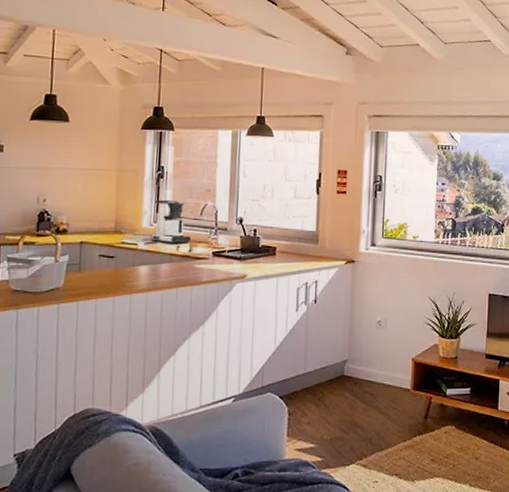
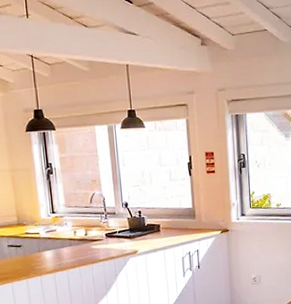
coffee maker: present [150,200,192,245] -> none [48,193,86,231]

